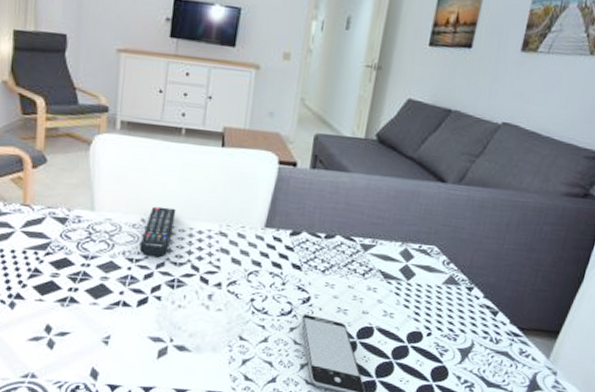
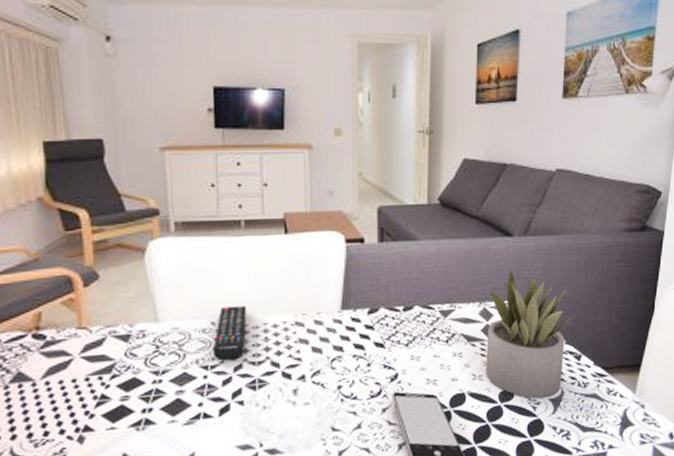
succulent plant: none [397,216,496,347] -> present [485,270,573,399]

